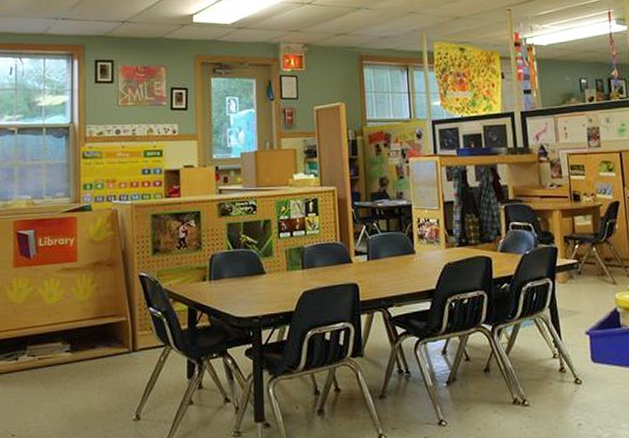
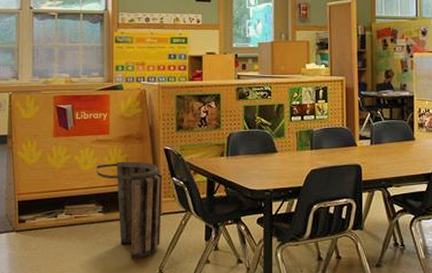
basket: none [62,291,138,405] -> present [96,161,162,260]

